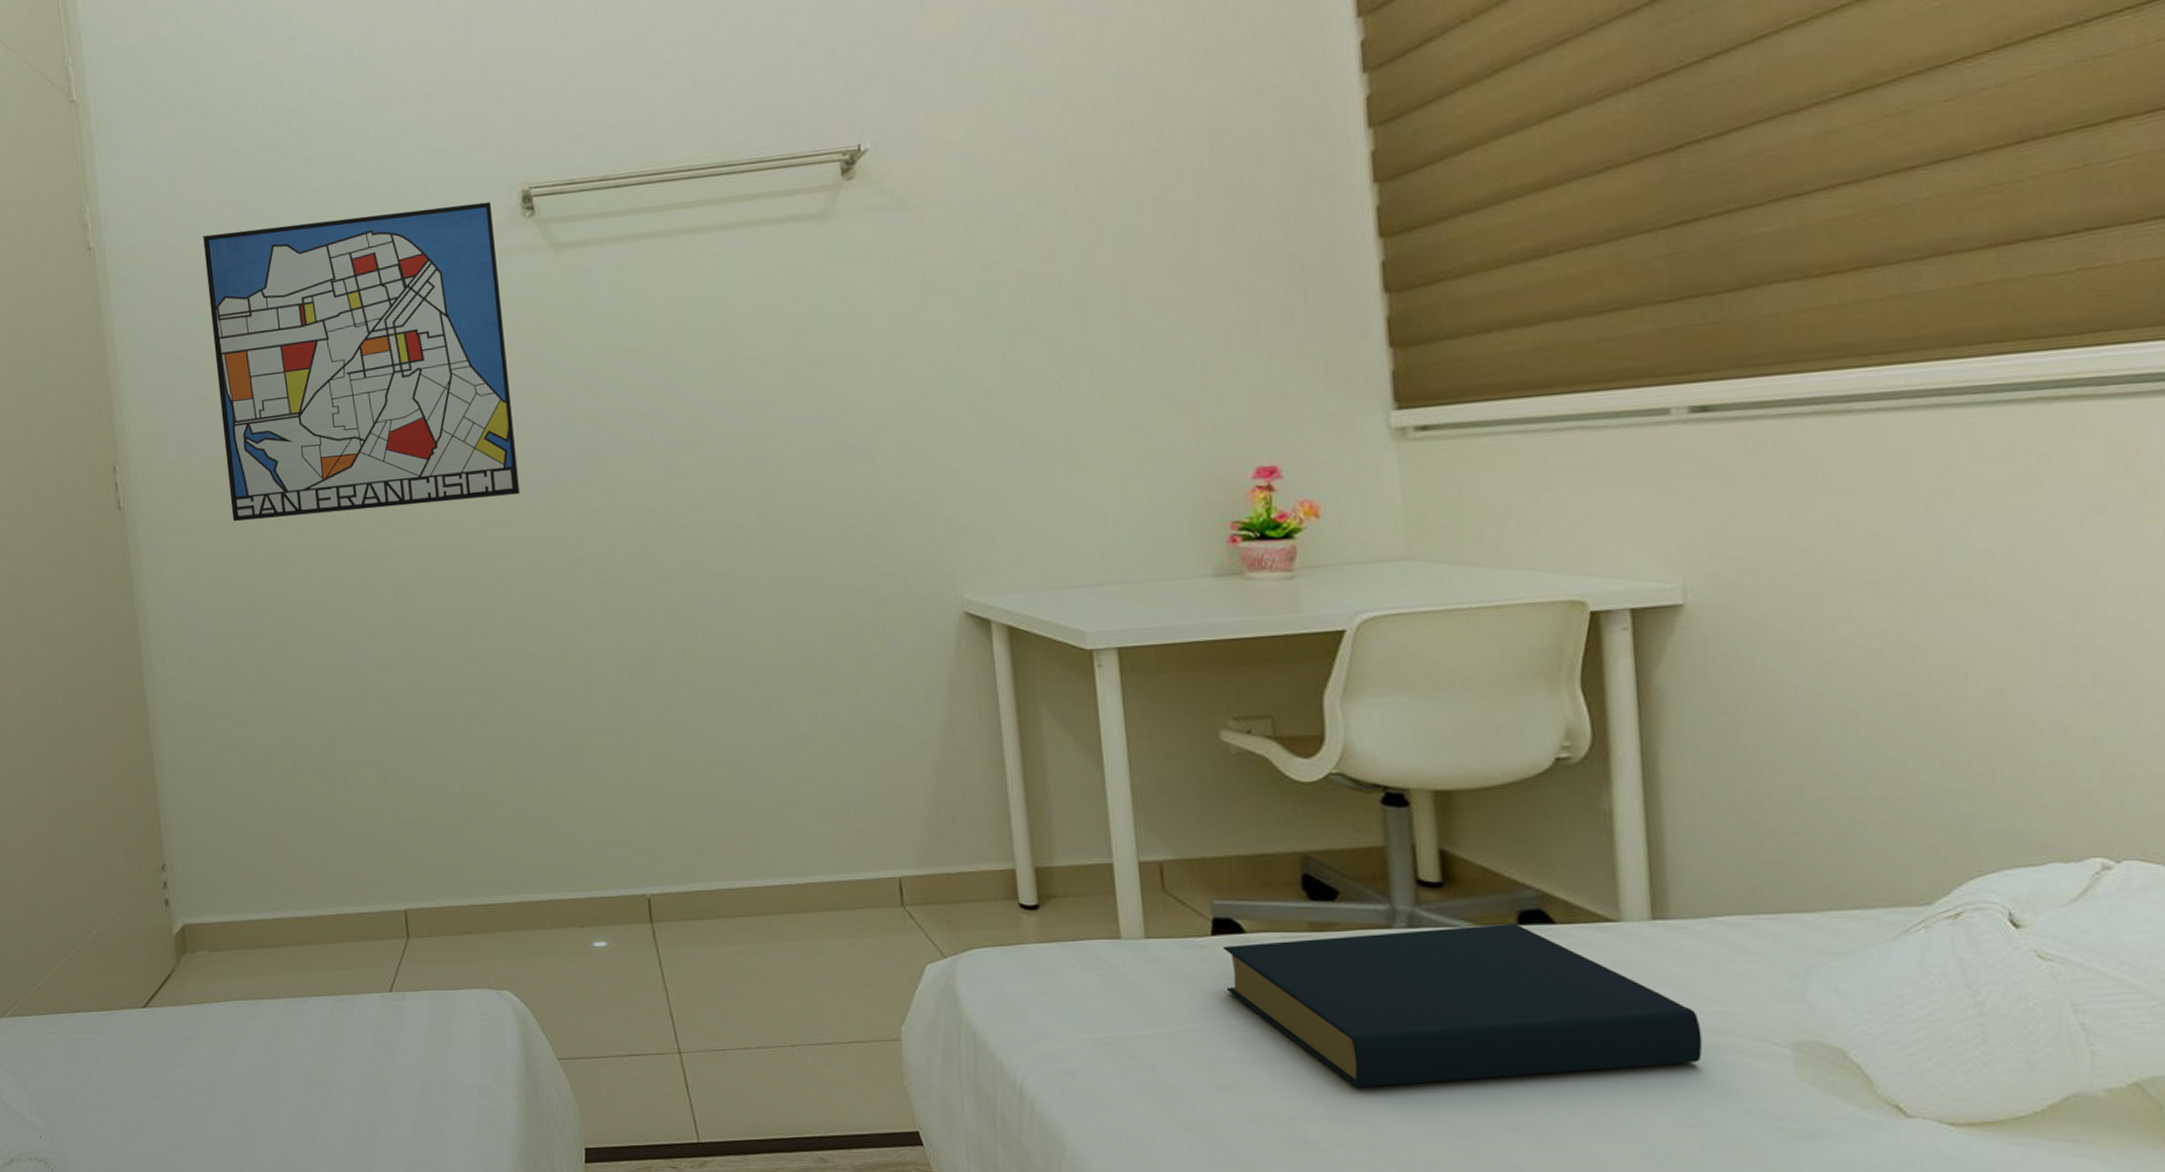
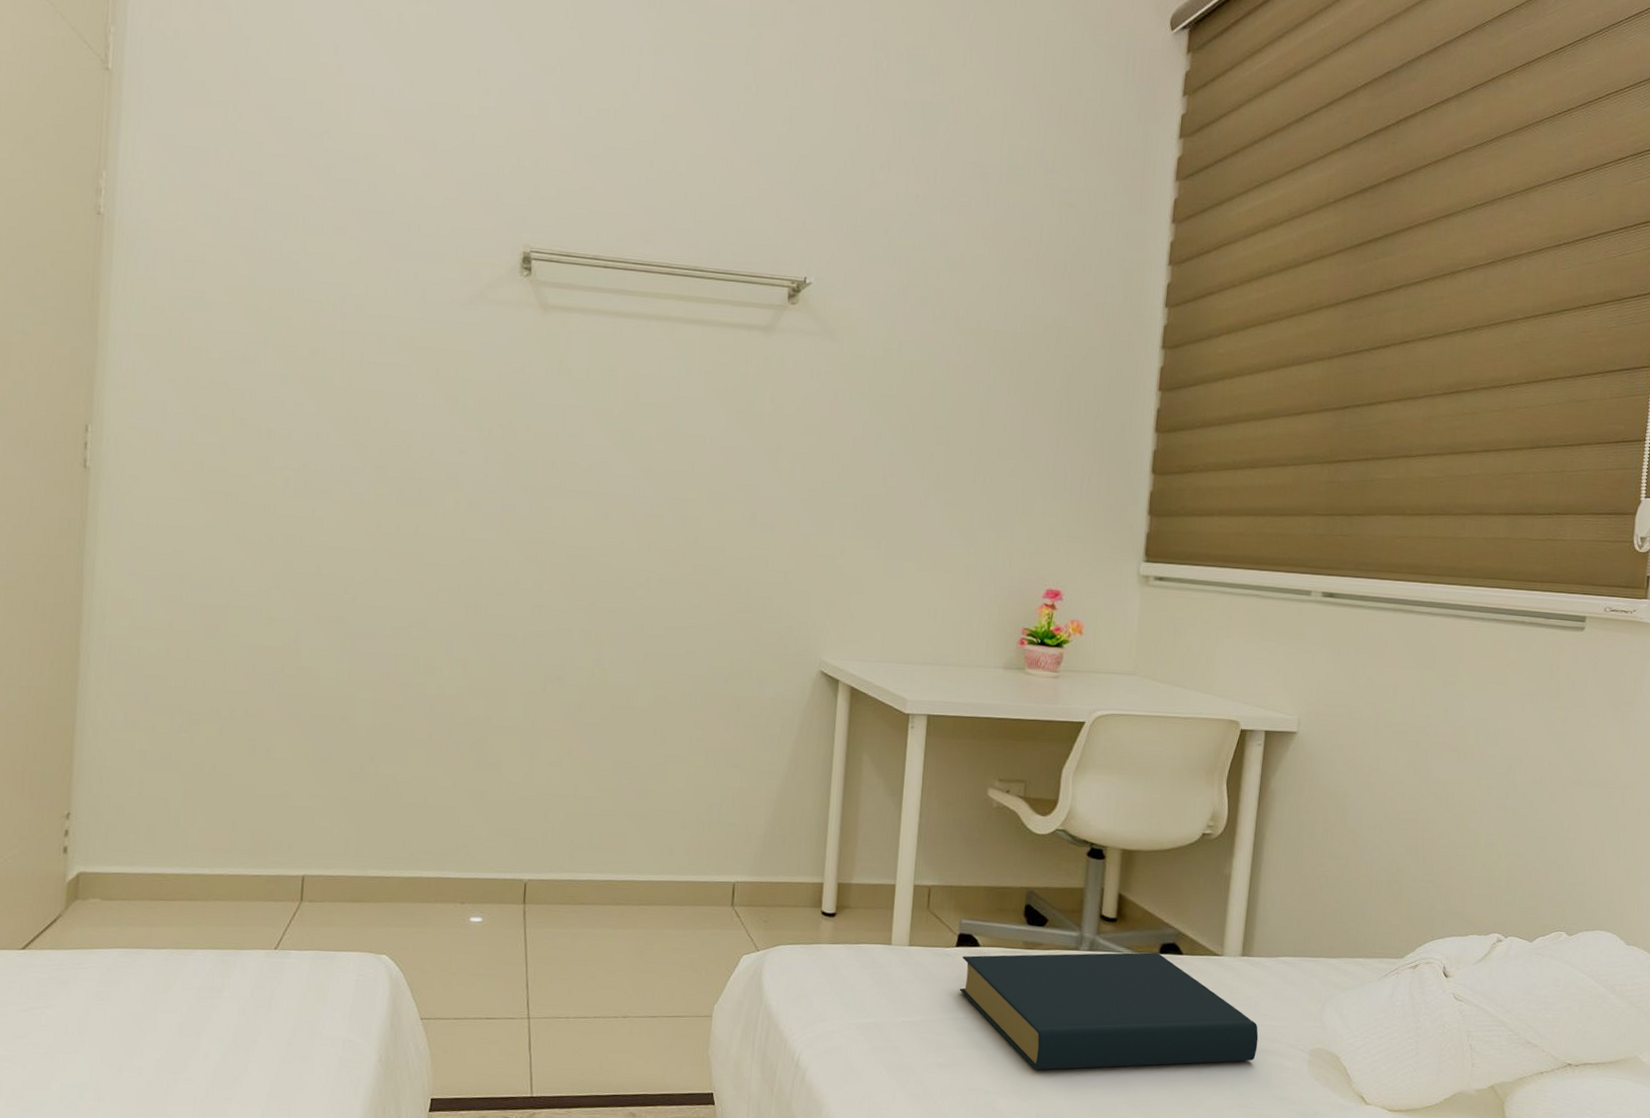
wall art: present [203,201,520,522] -> none [199,226,494,516]

